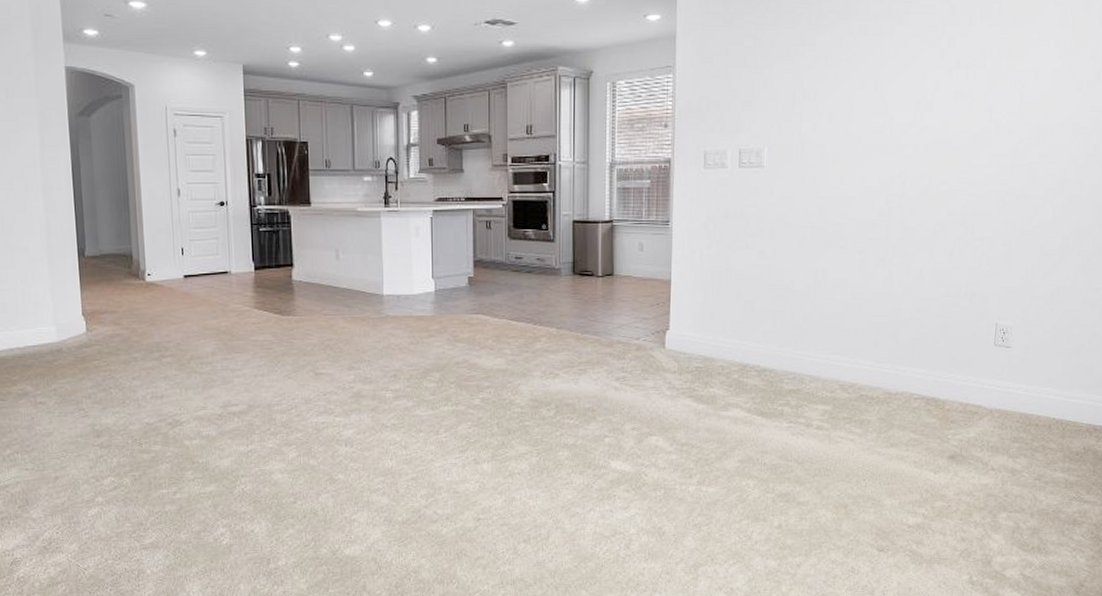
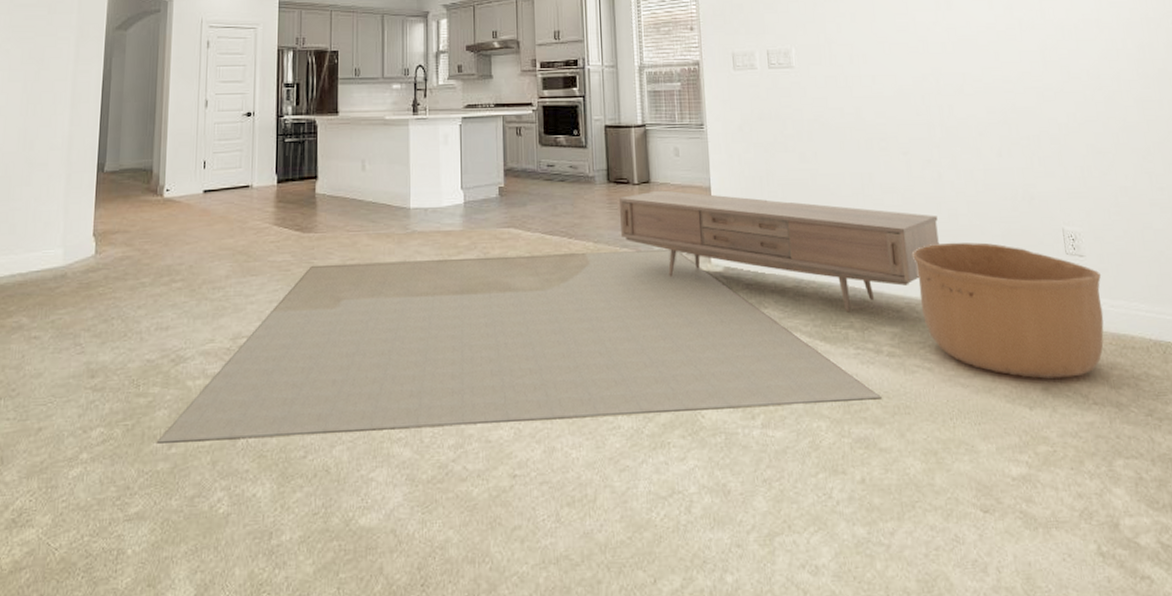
area rug: none [163,335,806,490] -> present [157,248,882,443]
tv stand: none [582,282,882,393] -> present [618,190,939,313]
basket: none [852,333,1023,449] -> present [911,242,1104,379]

